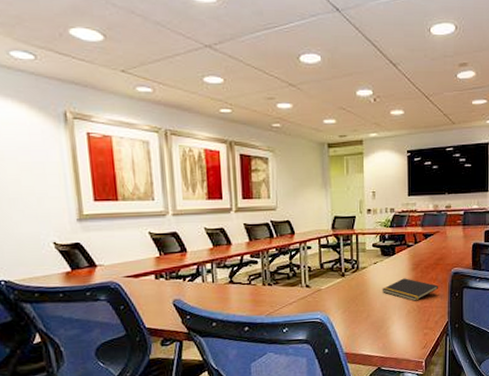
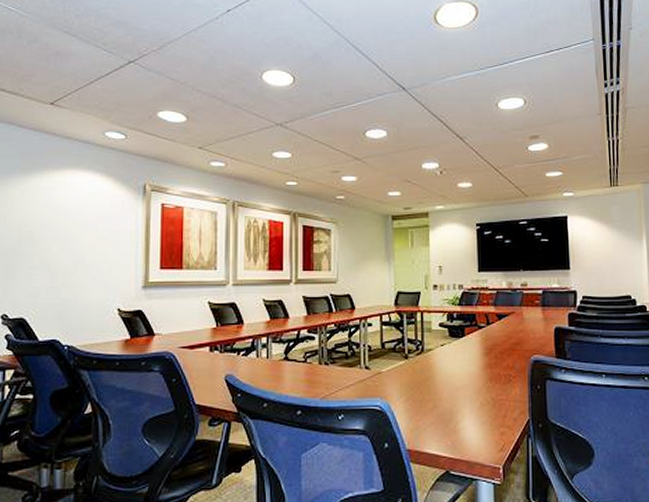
notepad: present [382,278,439,301] -> none [450,364,517,392]

